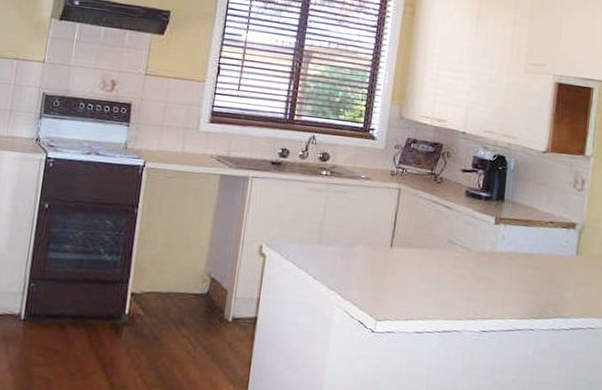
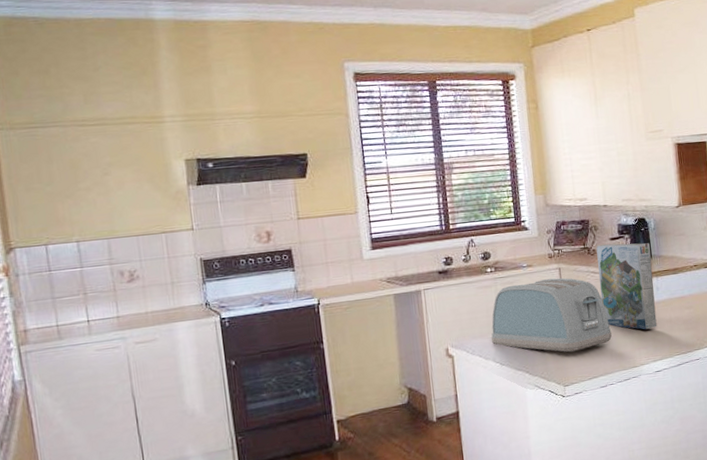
toaster: none [309,194,441,285] -> present [491,277,612,353]
cereal box: none [437,174,505,281] -> present [596,243,657,330]

